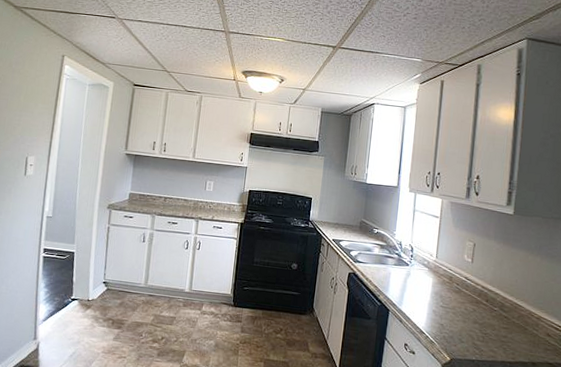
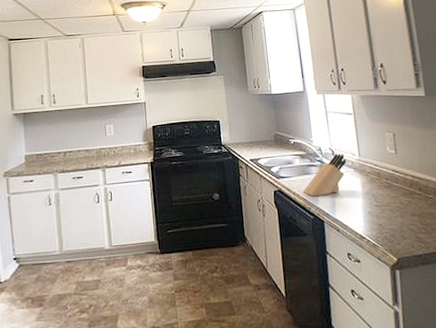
knife block: none [375,250,423,287] -> present [302,153,347,197]

